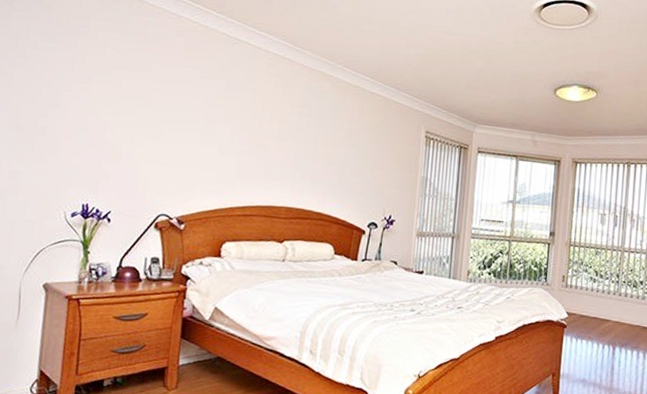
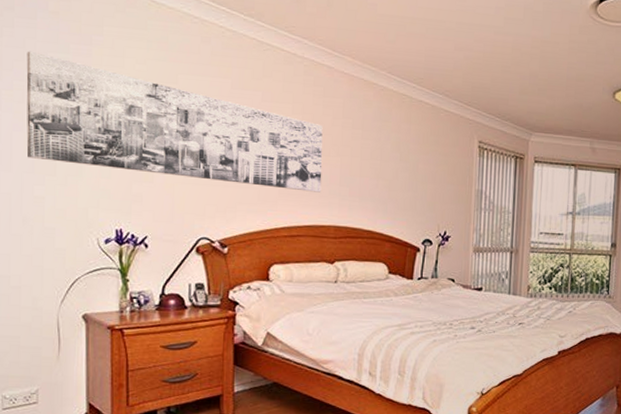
wall art: none [9,40,281,175] -> present [26,51,323,193]

